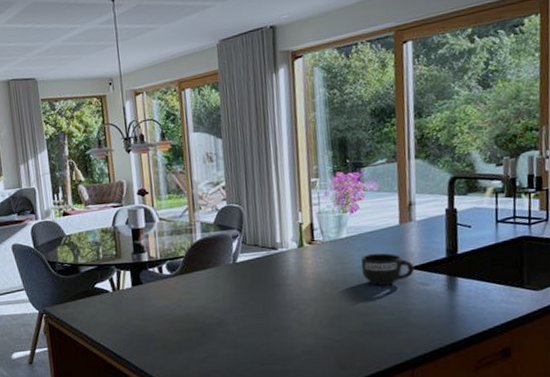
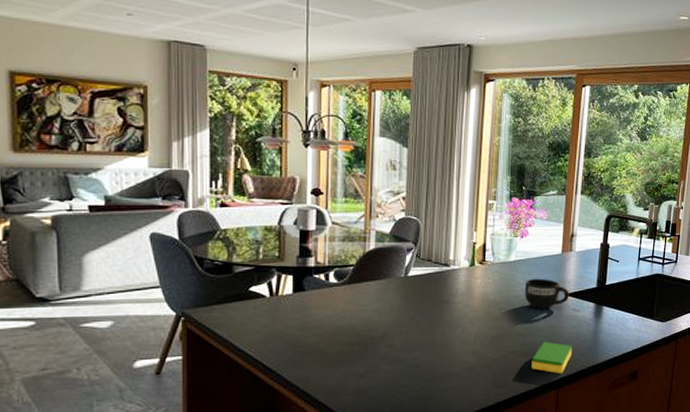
dish sponge: none [378,319,425,354] -> present [532,341,573,374]

